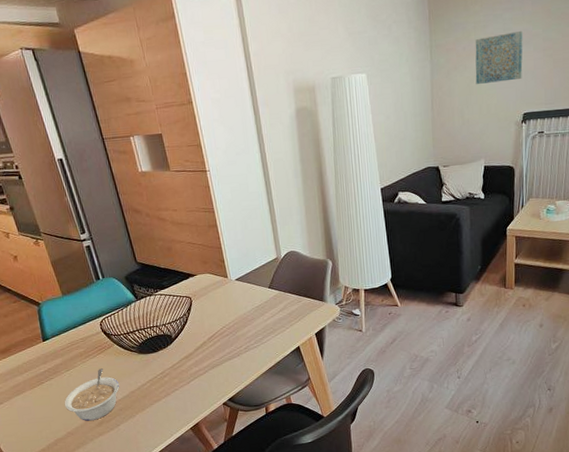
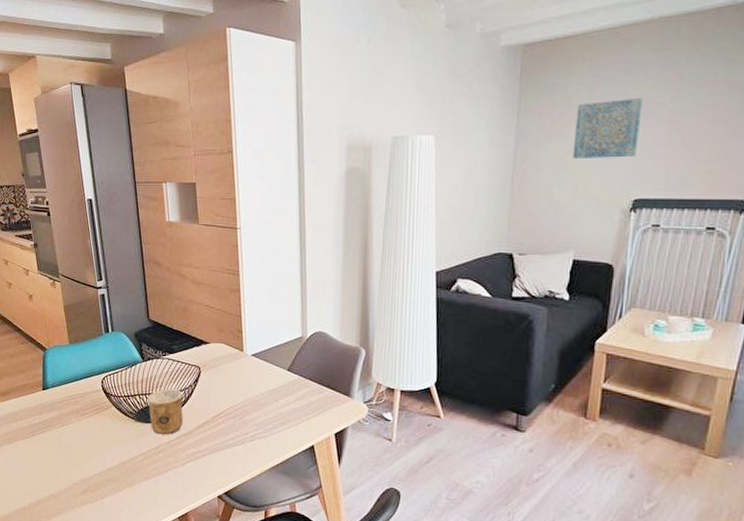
legume: present [64,368,120,421] -> none [52,430,111,487]
cup: none [146,319,183,362] -> present [147,388,183,435]

